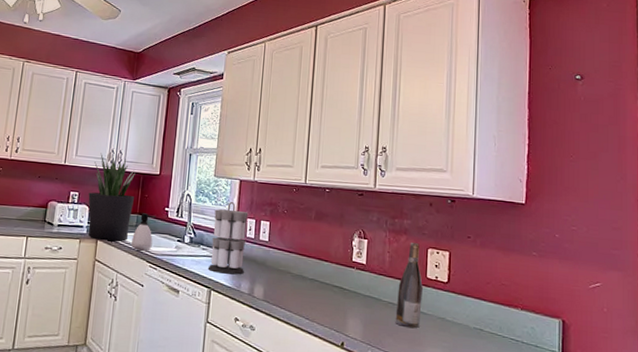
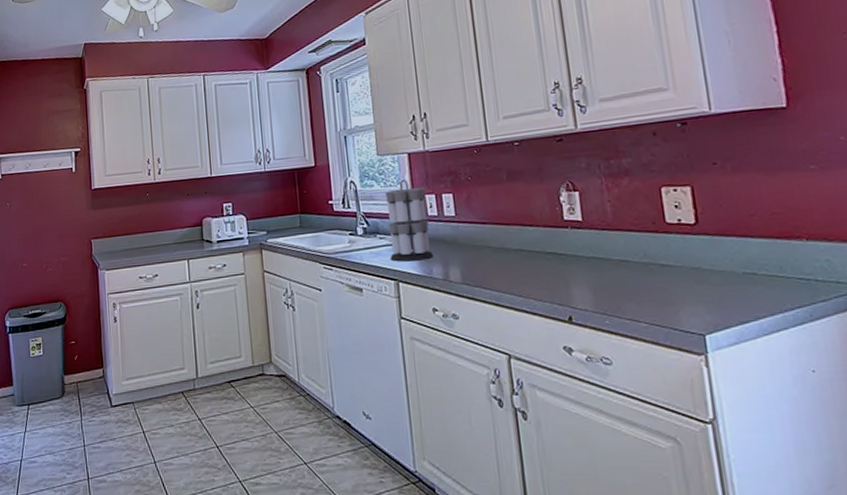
planter: present [88,153,136,242] -> none [242,156,294,250]
soap dispenser: present [131,213,156,252] -> none [298,211,323,254]
wine bottle: present [395,243,423,329] -> none [629,183,668,287]

